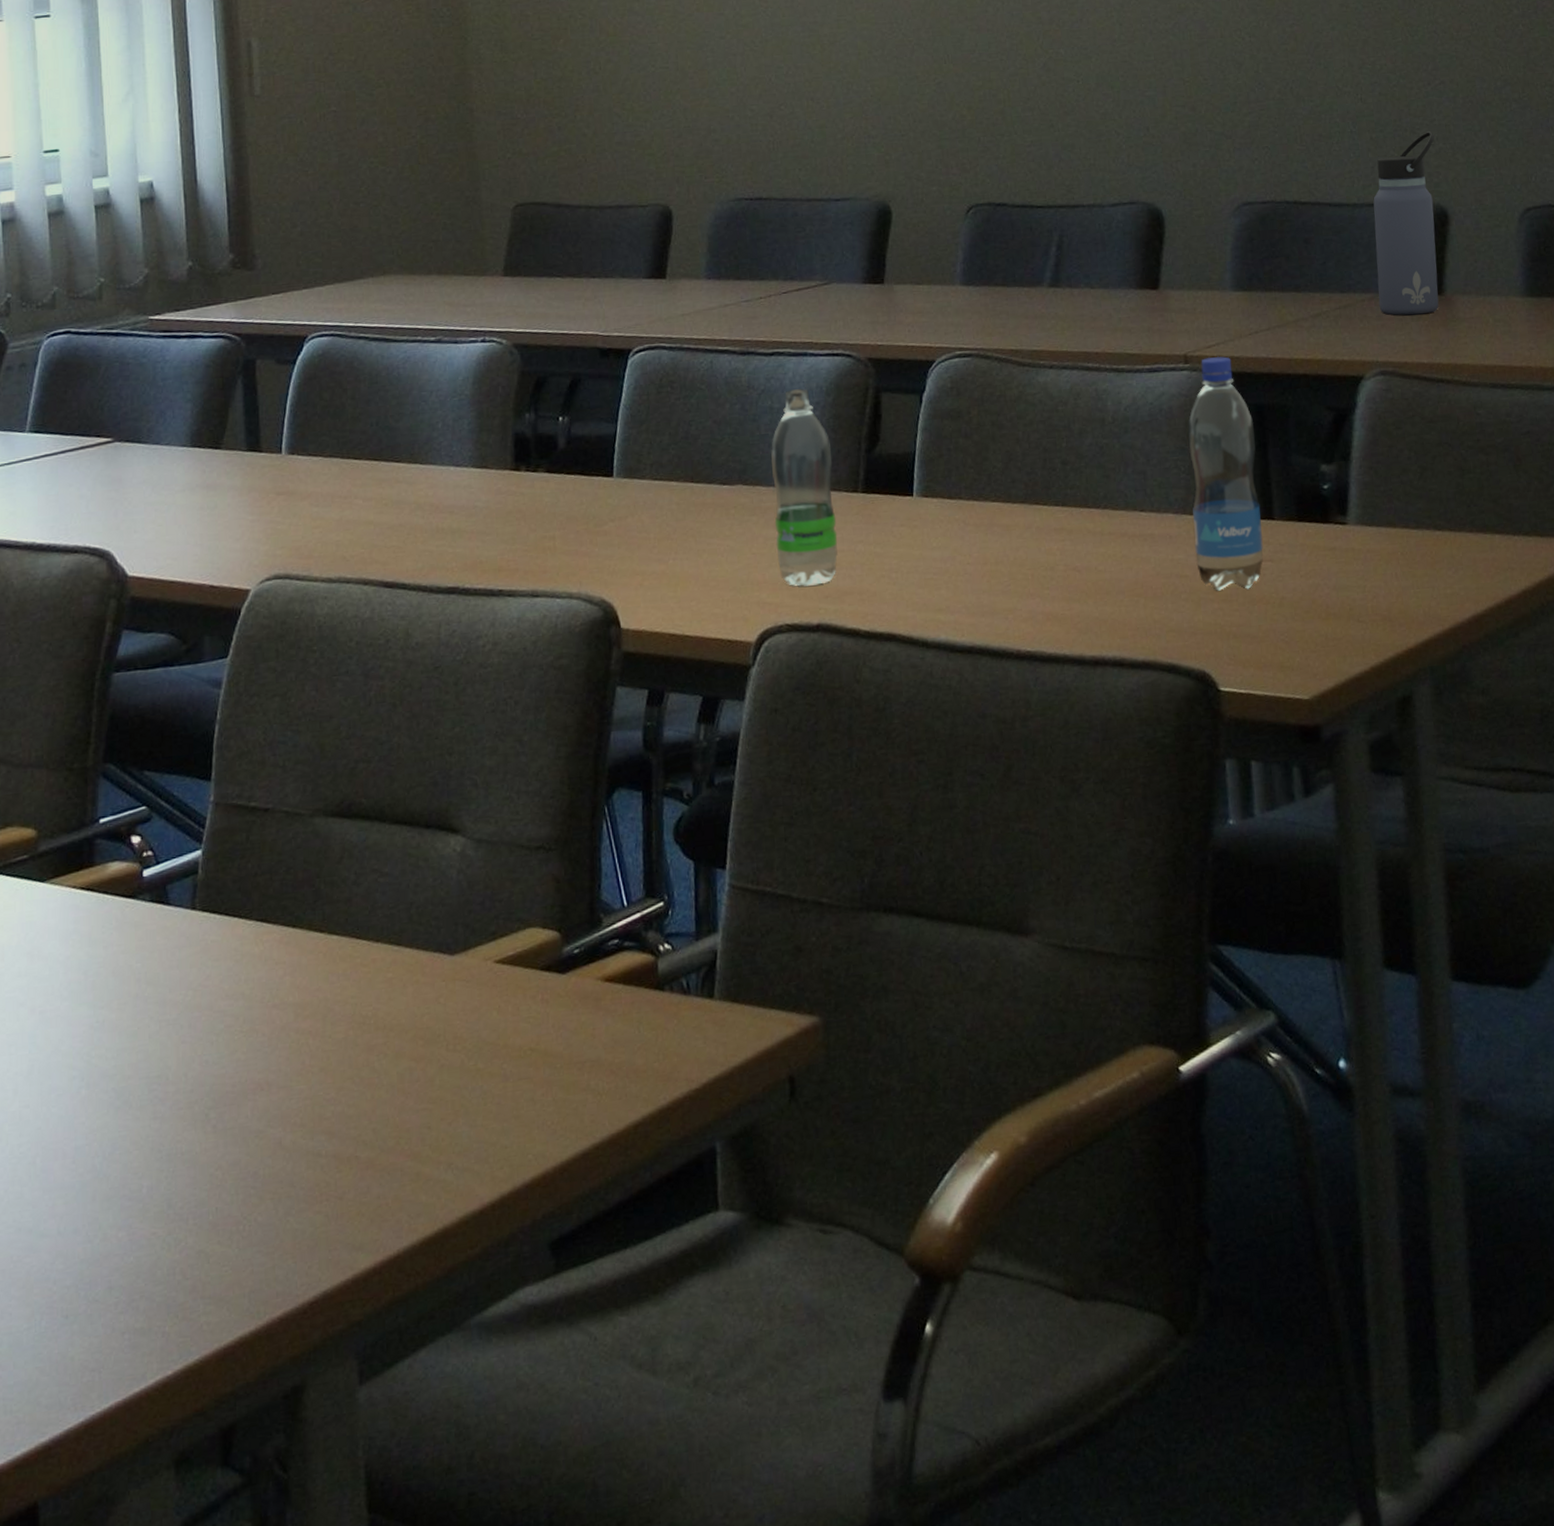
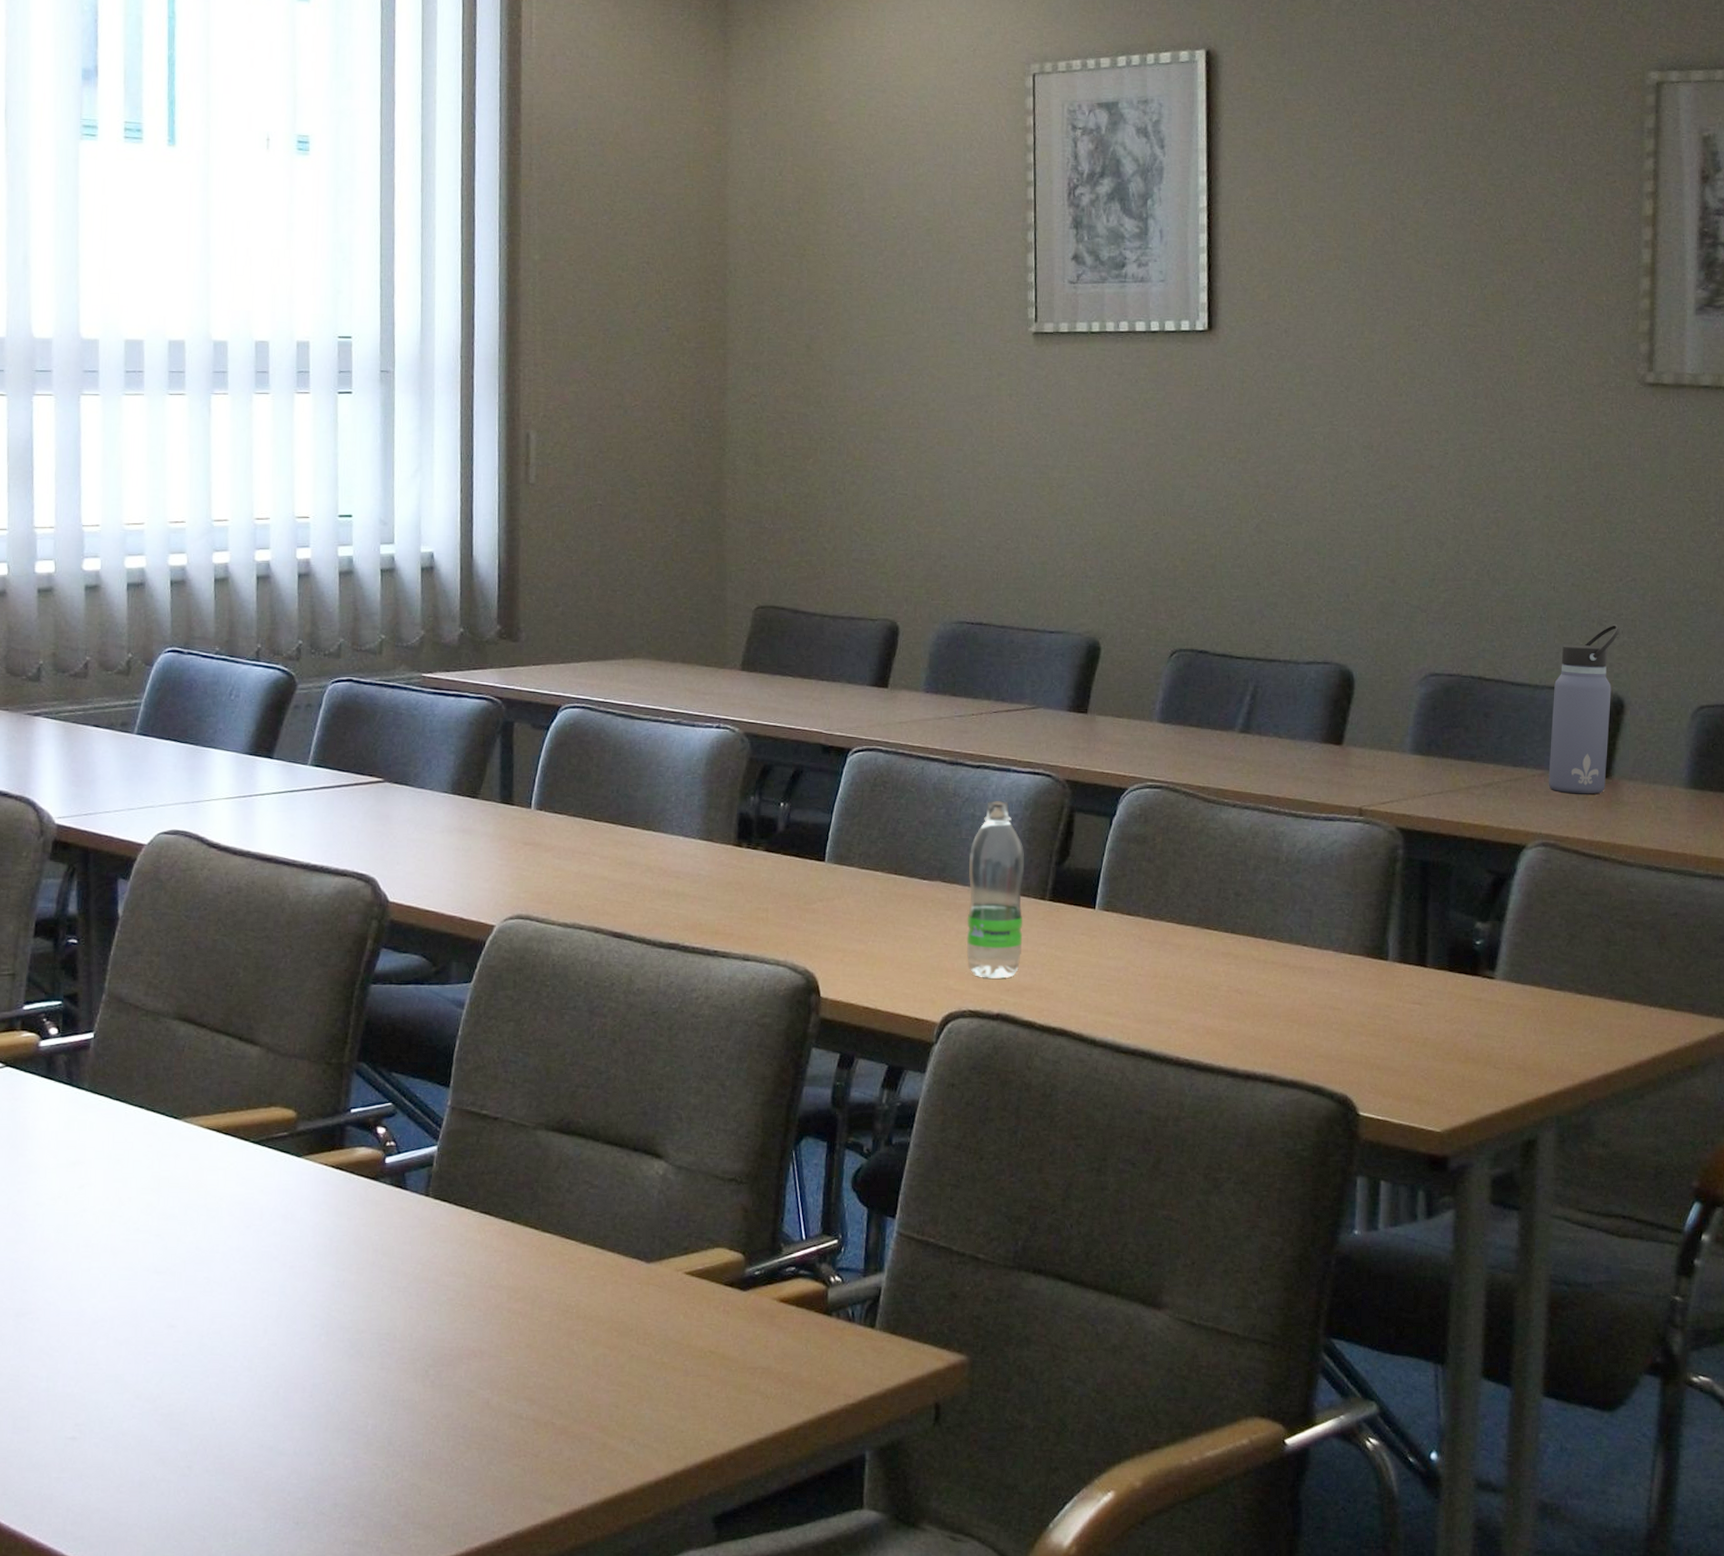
bottle: present [1187,356,1263,591] -> none [1350,812,1418,1027]

